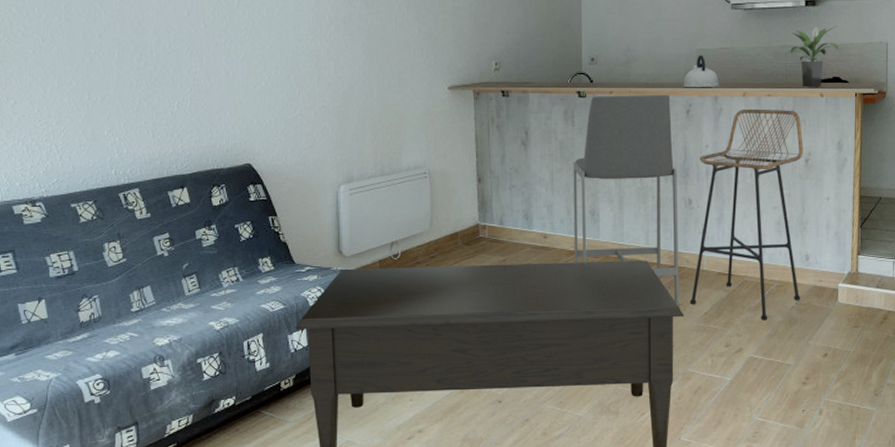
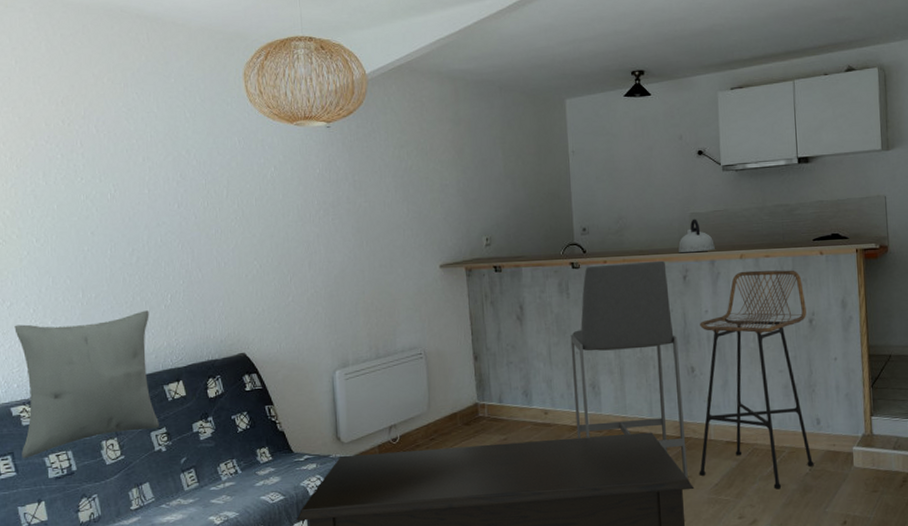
cushion: none [18,116,162,257] -> present [14,310,159,459]
potted plant: present [784,26,840,87] -> none [780,182,837,246]

